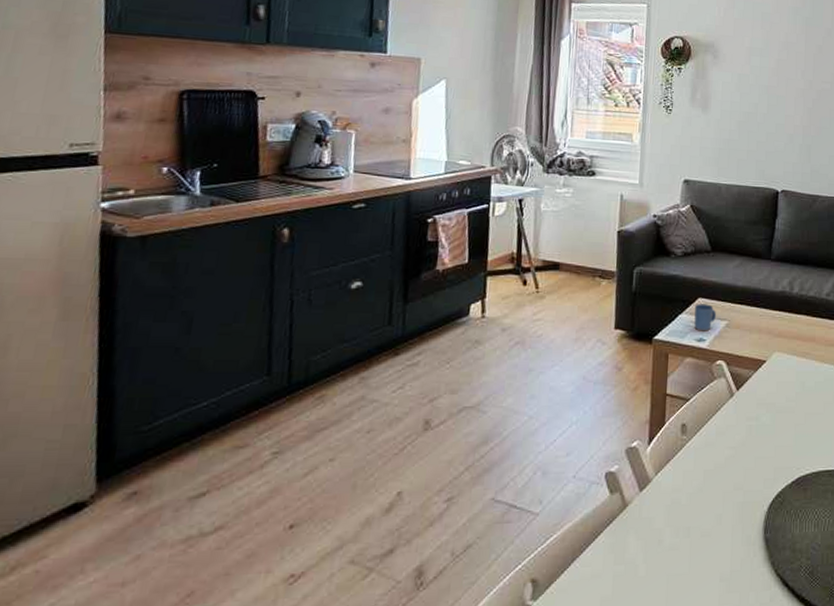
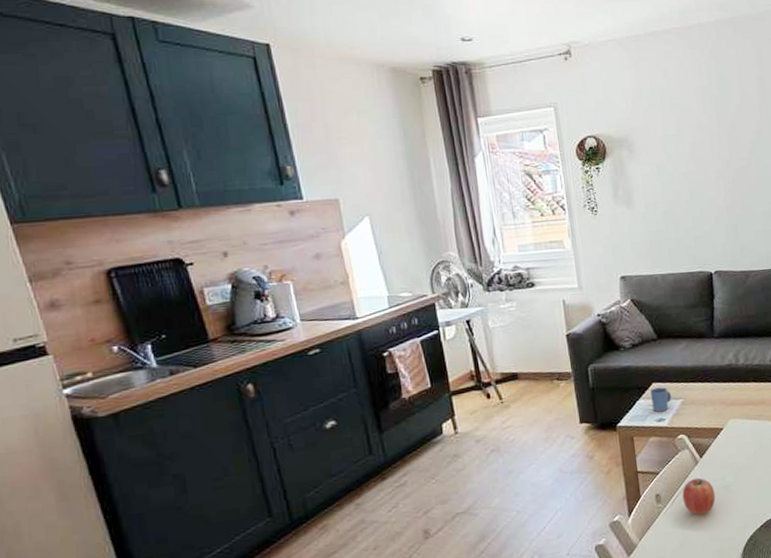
fruit: none [710,413,747,456] -> present [682,477,716,515]

